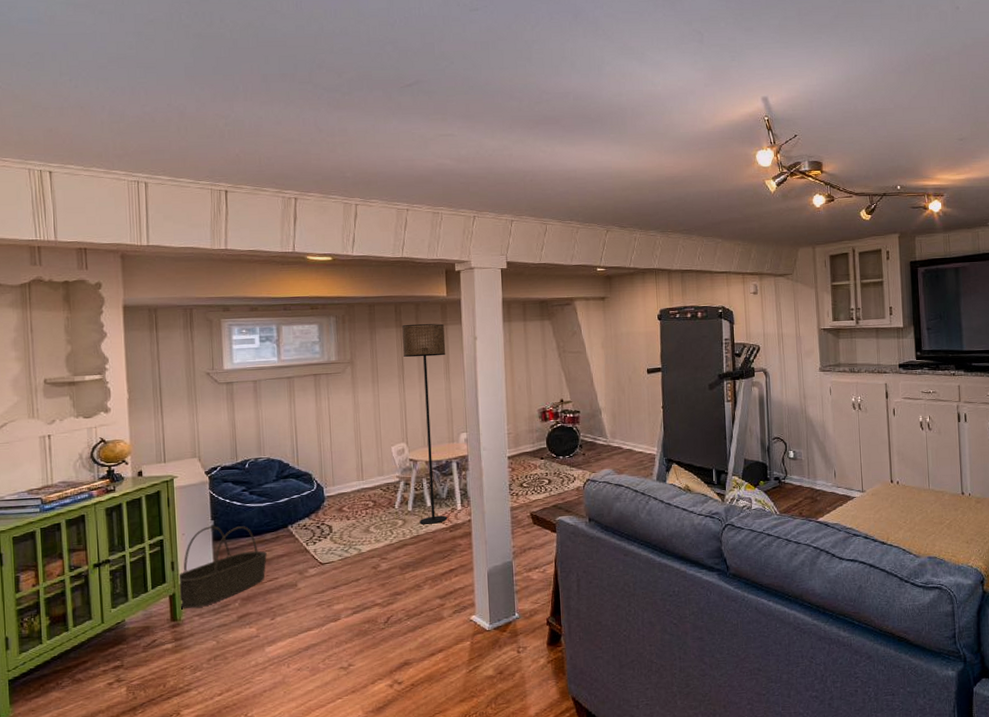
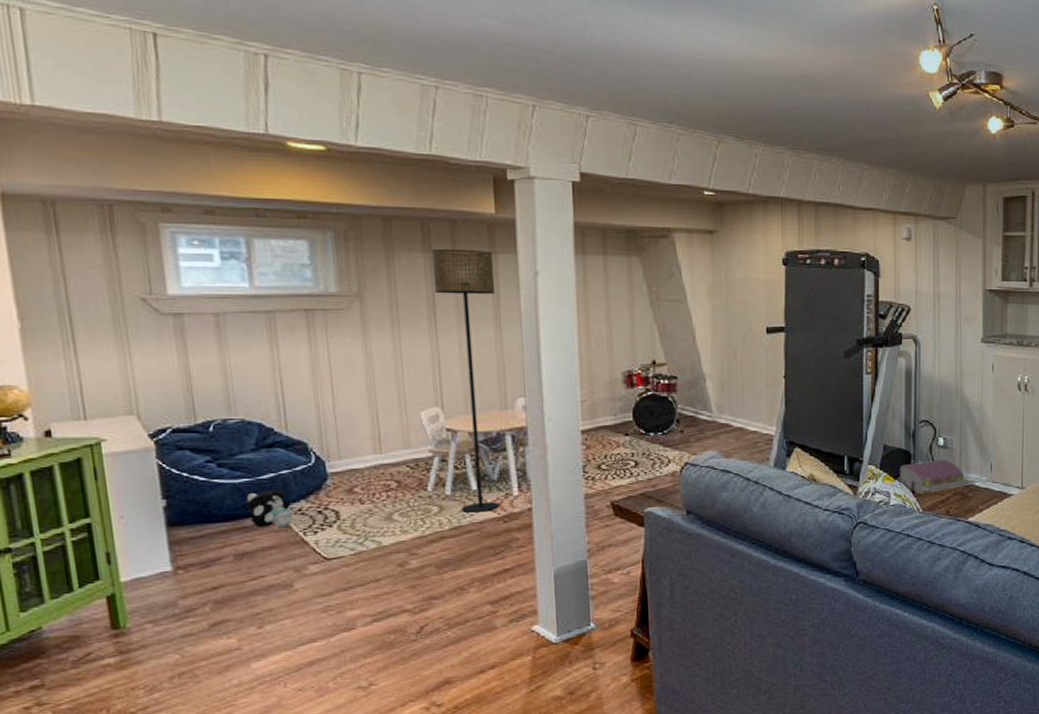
basket: present [177,526,267,609] -> none [116,507,248,613]
plush toy: none [268,510,301,540] -> present [246,490,295,528]
architectural model: none [758,469,827,500] -> present [899,459,980,495]

